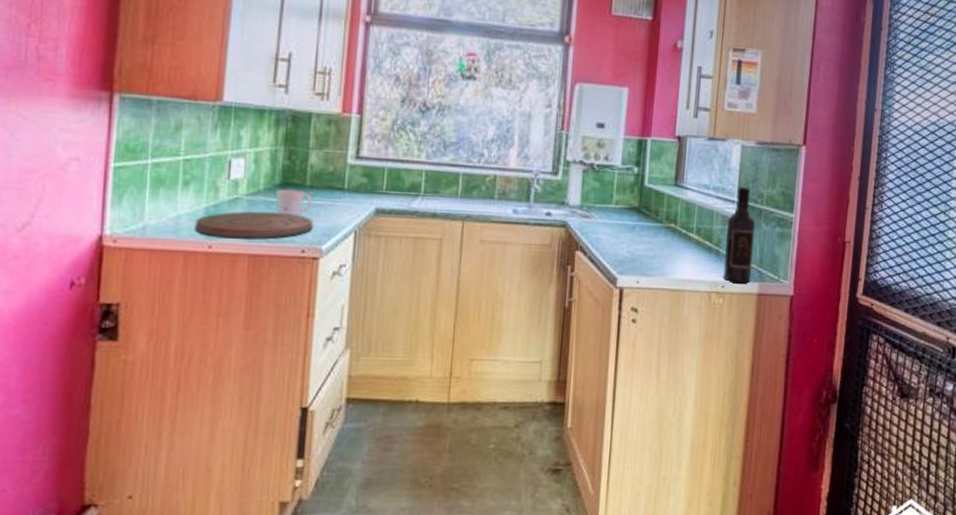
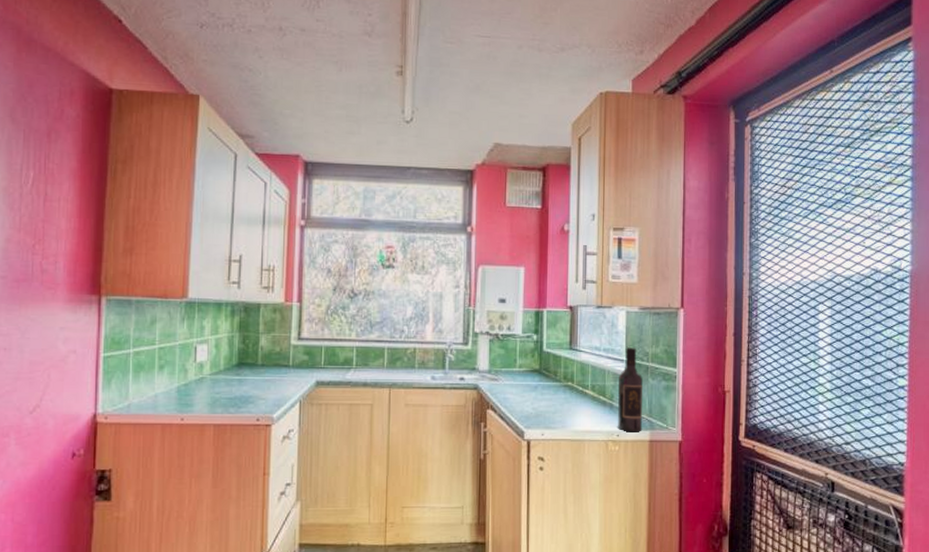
cutting board: present [195,211,313,240] -> none [170,388,265,411]
mug: present [275,189,313,216] -> none [234,368,264,390]

